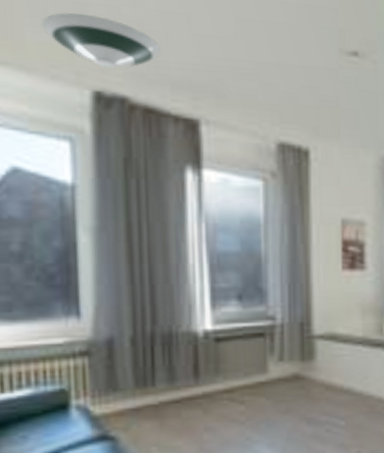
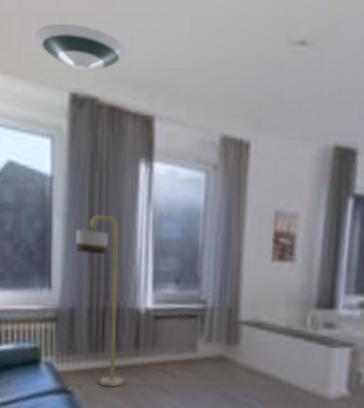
floor lamp: none [109,227,183,426] -> present [75,214,124,388]

